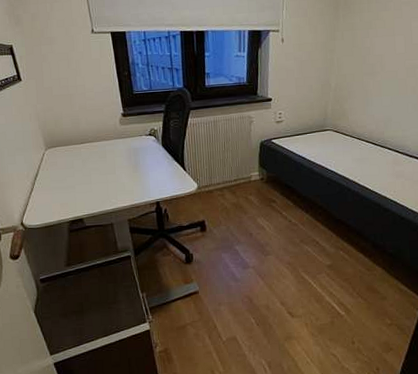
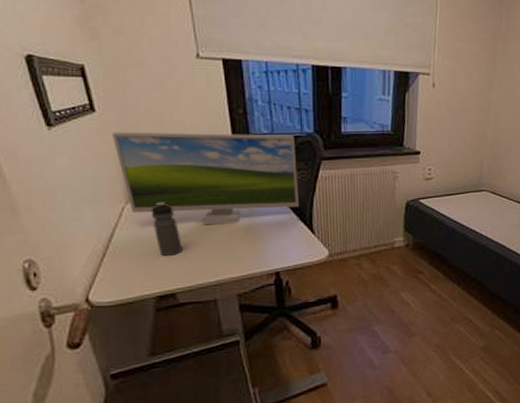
monitor: none [33,90,174,166] -> present [112,131,300,226]
water bottle: none [63,148,87,190] -> present [151,202,182,256]

